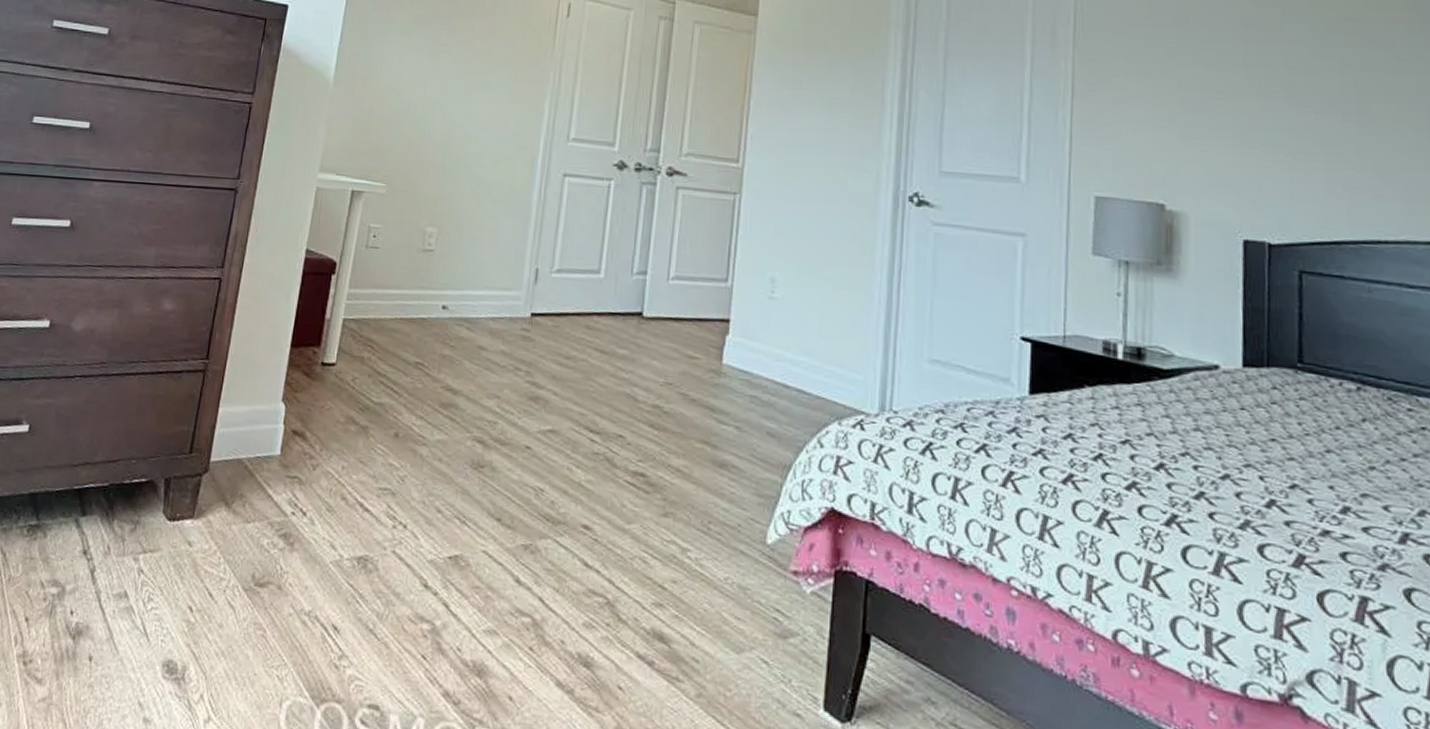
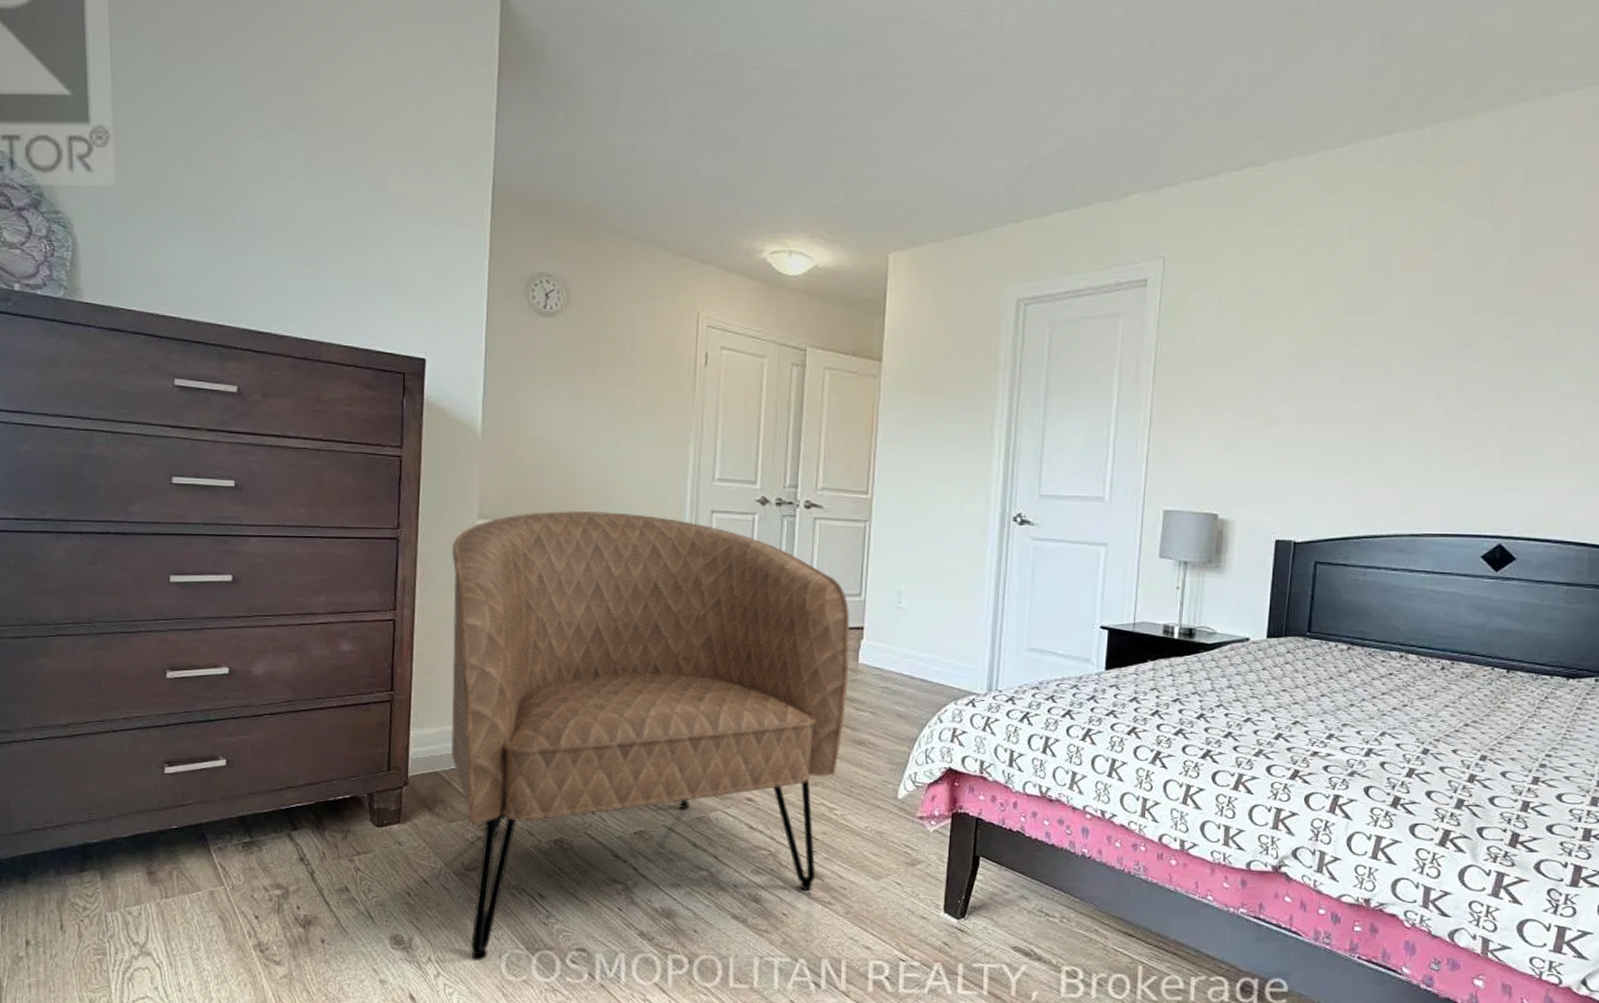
armchair: none [247,167,714,707] -> present [451,510,850,961]

